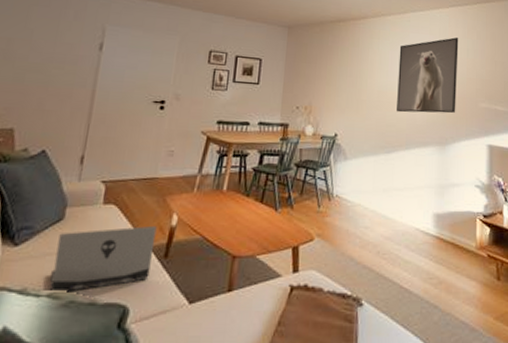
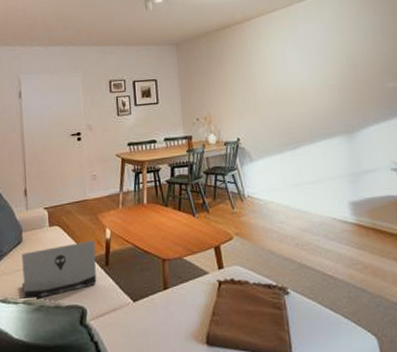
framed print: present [397,37,459,114] -> none [290,19,360,108]

